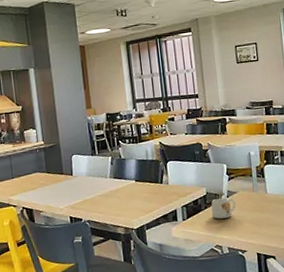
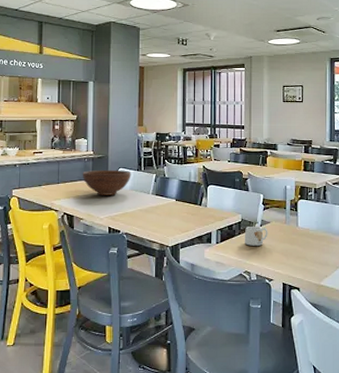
fruit bowl: none [35,156,86,185] -> present [82,169,131,195]

